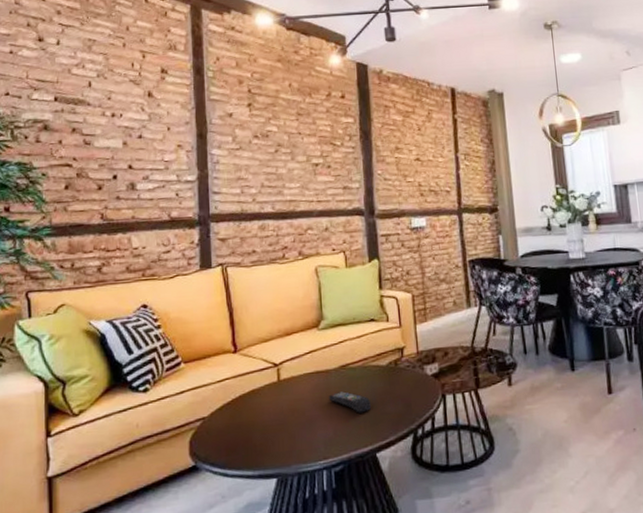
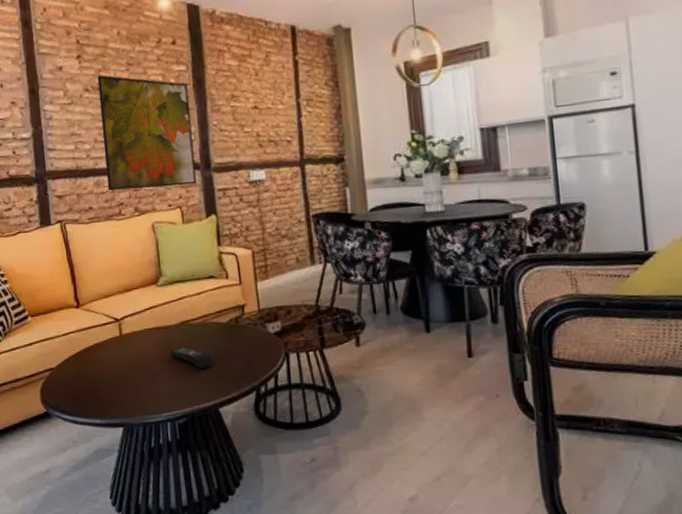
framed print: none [267,123,360,235] -> present [97,75,197,191]

